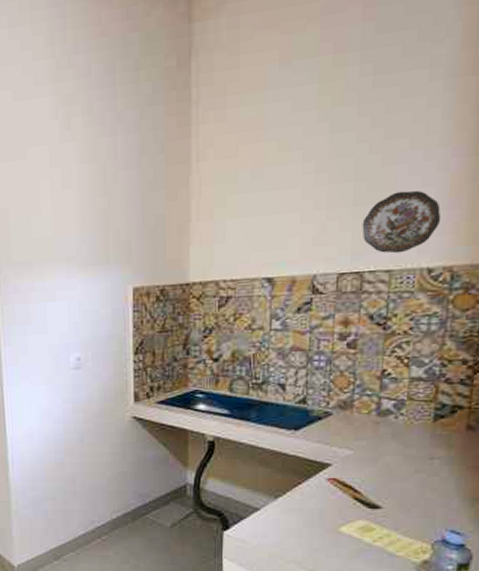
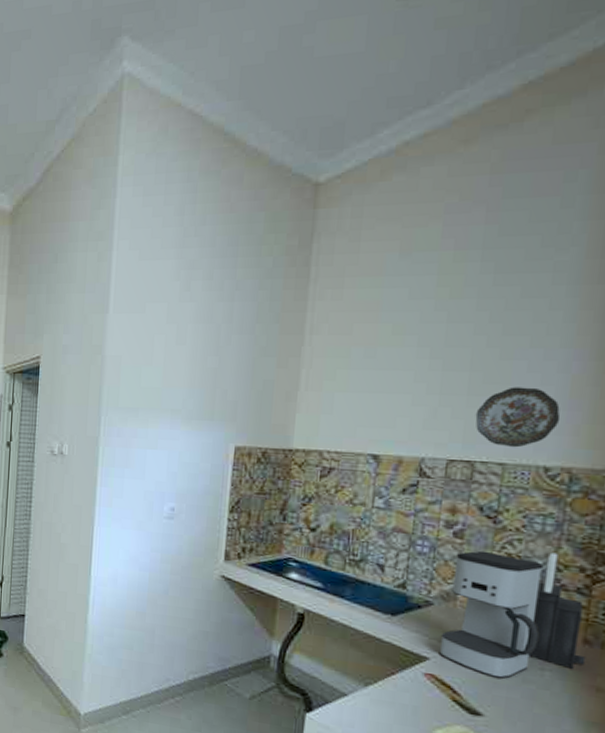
coffee maker: none [339,357,430,473] -> present [439,550,544,680]
knife block: none [419,349,470,455] -> present [528,552,586,670]

